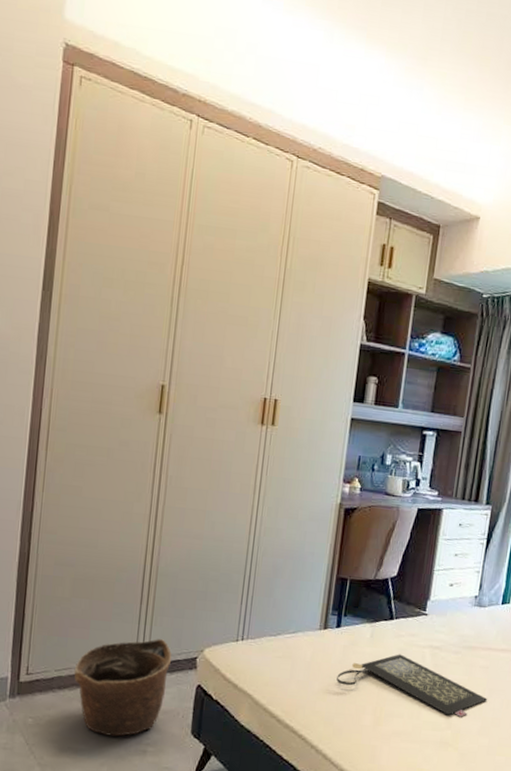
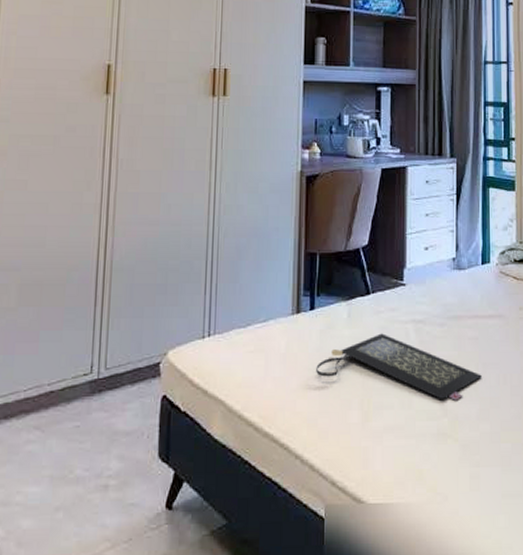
basket: present [74,639,172,736] -> none [22,345,133,471]

